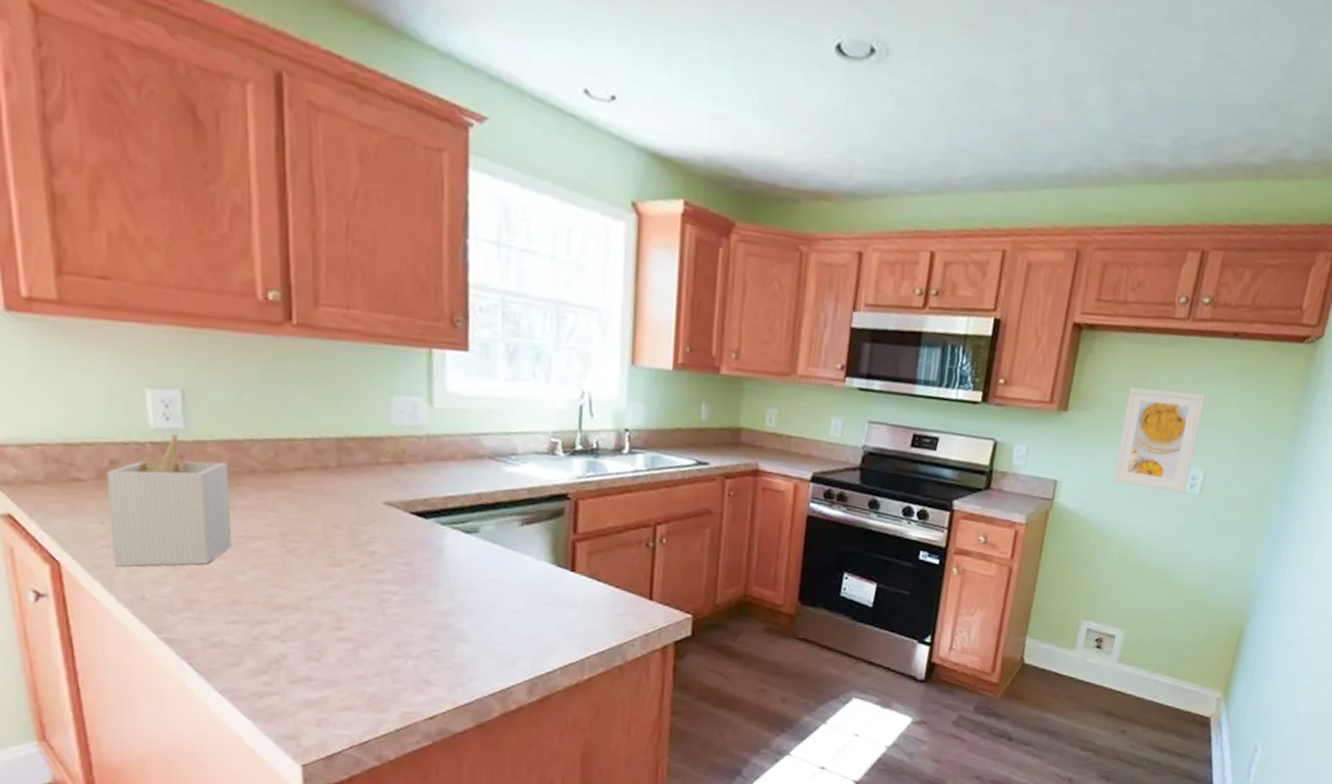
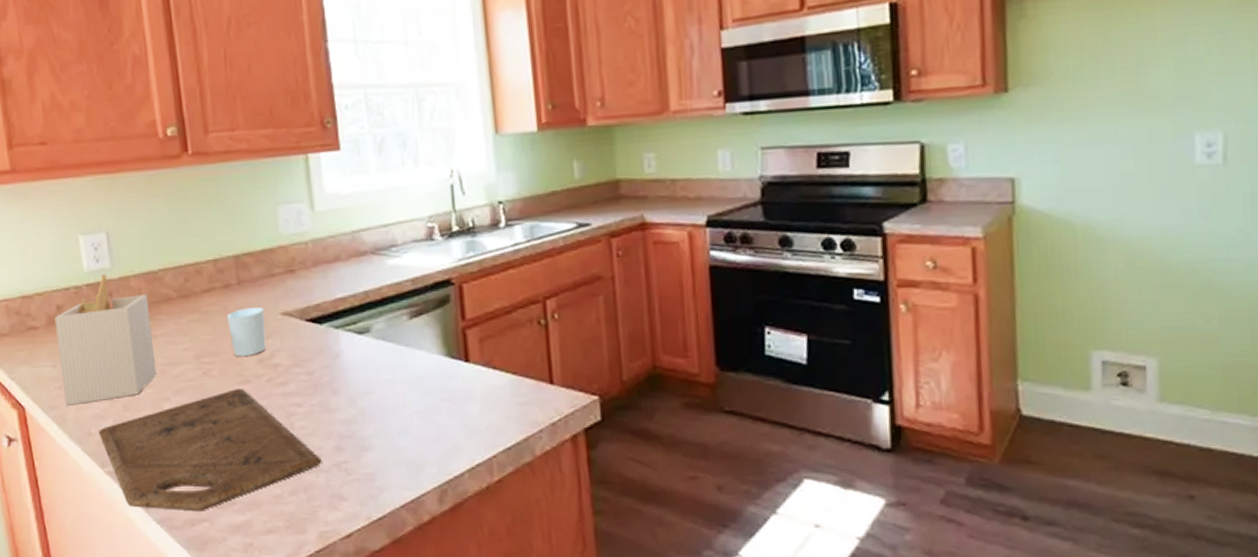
cutting board: none [154,570,413,685] -> present [98,389,323,512]
cup: none [322,492,364,541] -> present [227,307,266,357]
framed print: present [1113,387,1206,493] -> none [1087,36,1203,168]

